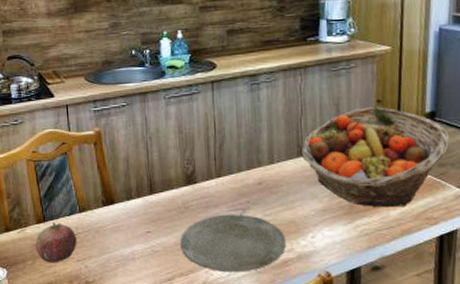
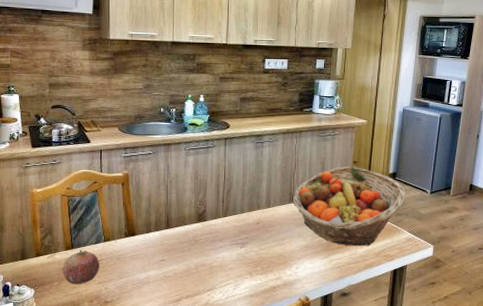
plate: present [180,214,286,273] -> none [189,247,276,296]

